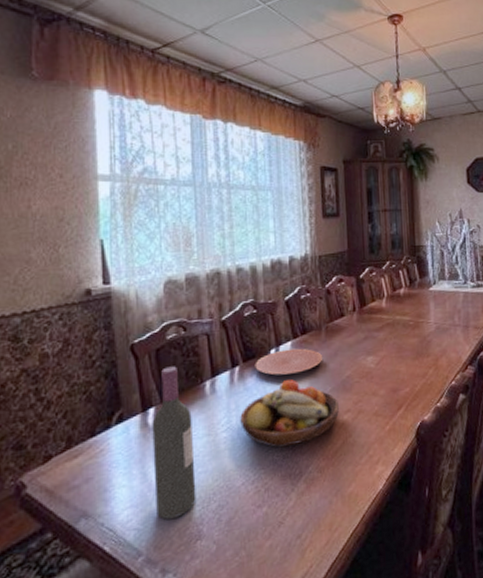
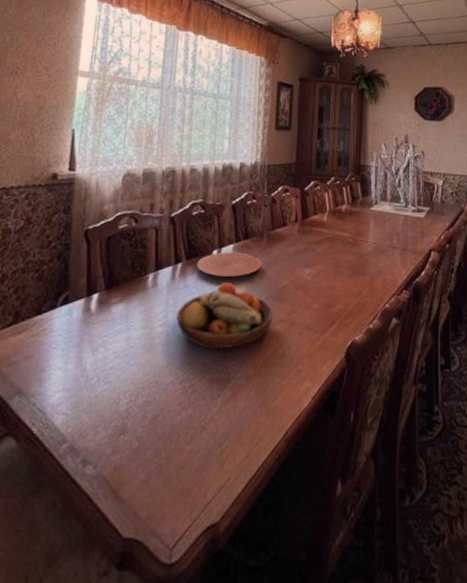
wine bottle: present [152,366,196,519] -> none [86,255,132,408]

